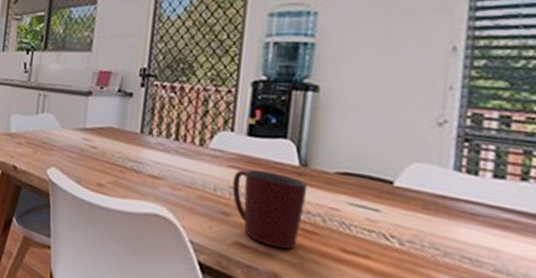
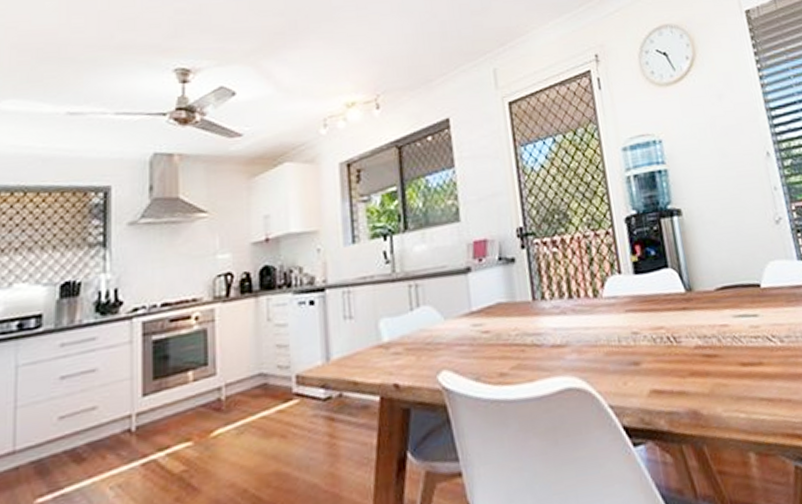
mug: present [232,169,308,249] -> none [632,304,704,384]

